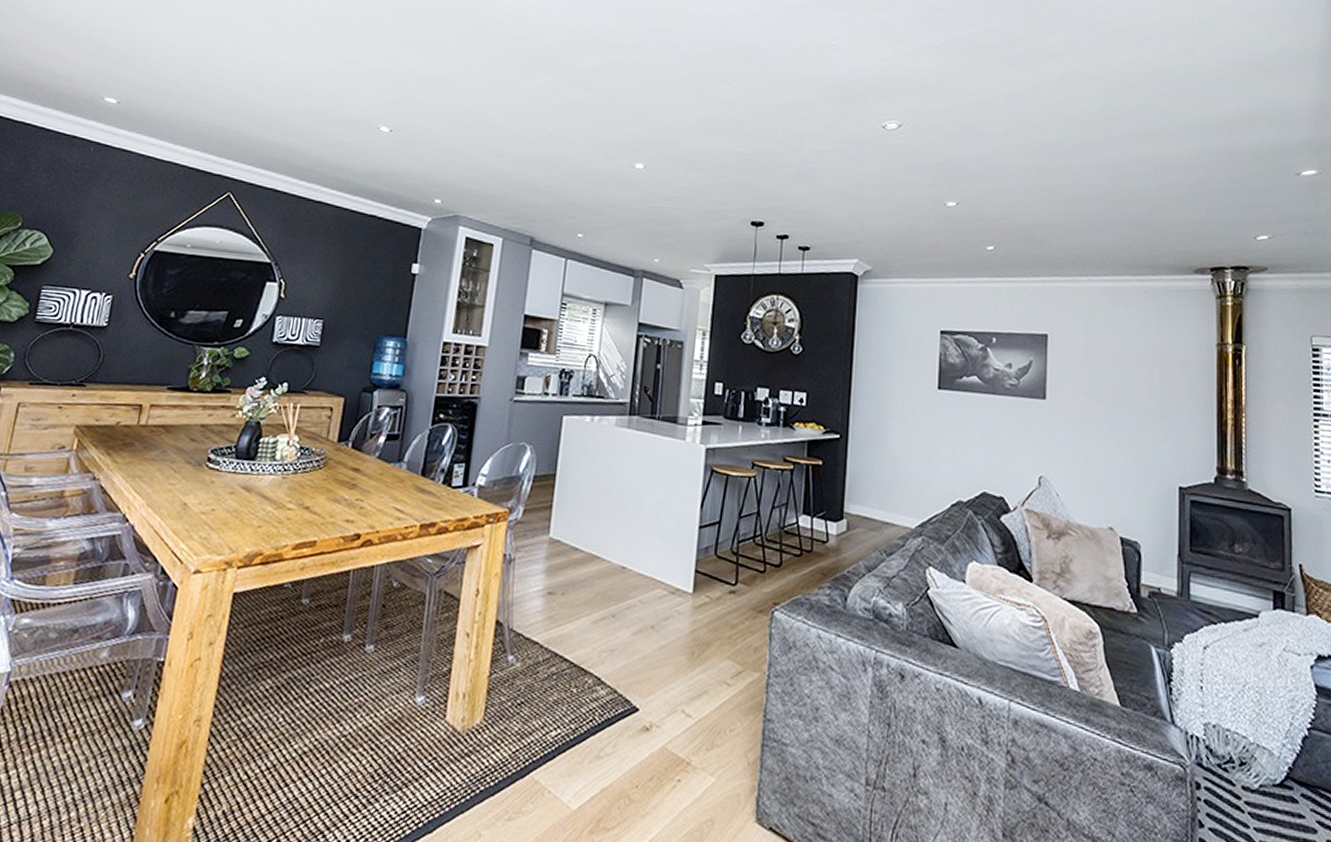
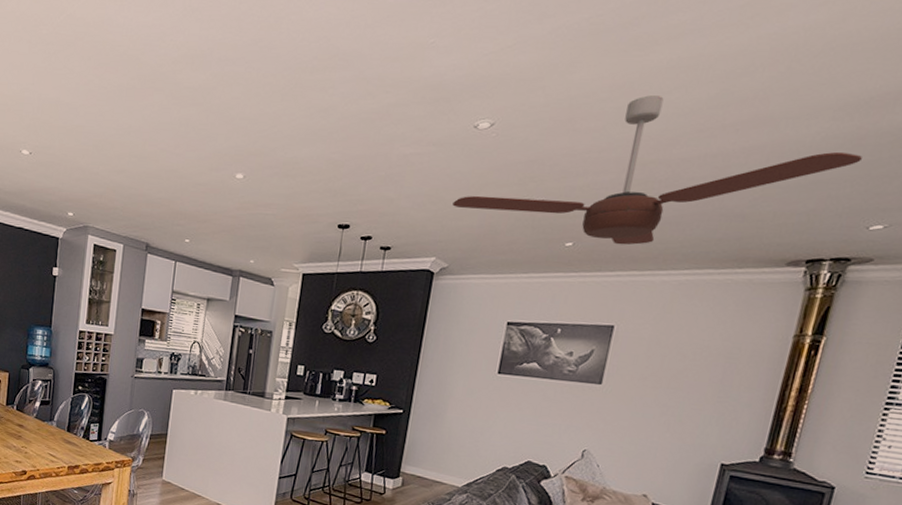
ceiling fan: none [869,106,1235,250] -> present [452,95,862,245]

